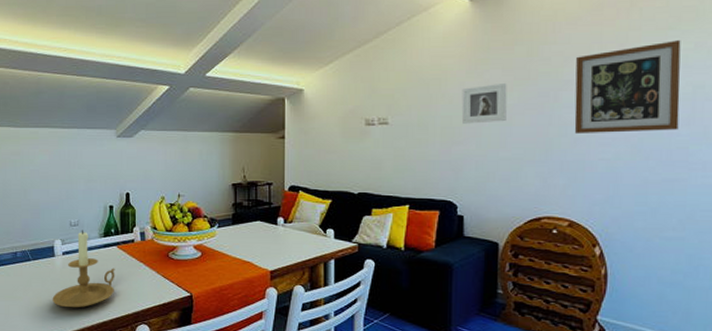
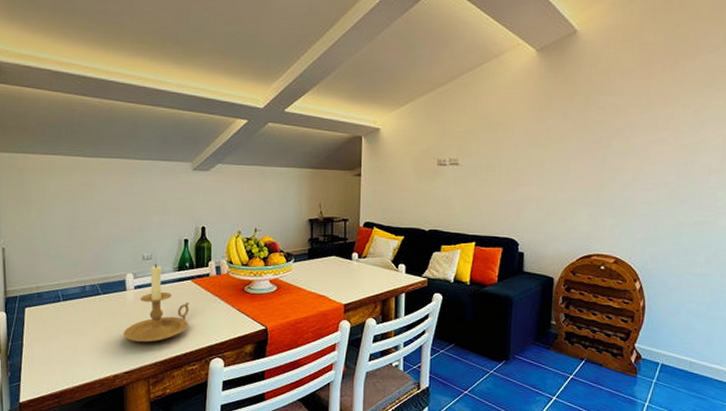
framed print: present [461,84,507,124] -> none [525,130,567,167]
wall art: present [574,40,681,135] -> none [623,97,715,179]

